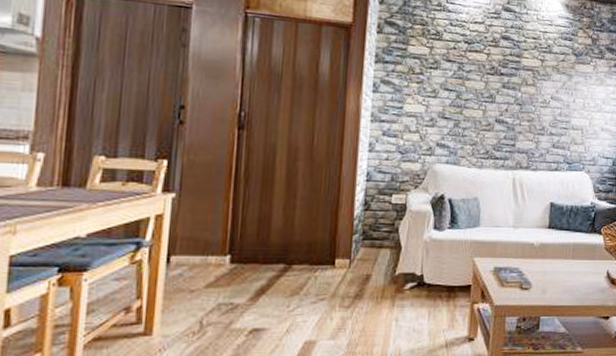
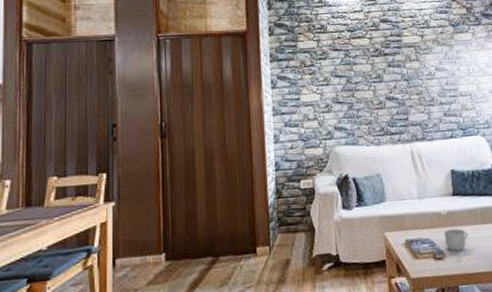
mug: none [534,261,557,283] -> present [444,228,468,251]

